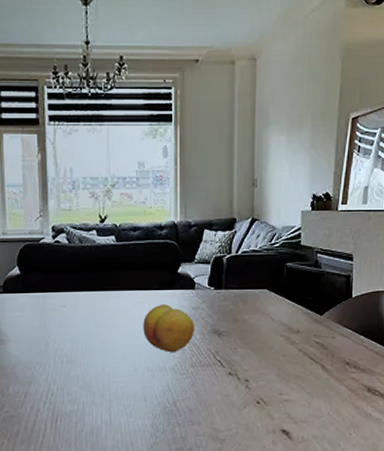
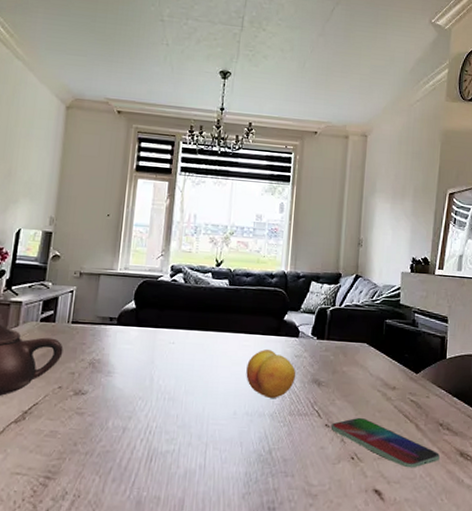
smartphone: none [234,363,347,407] -> present [330,417,440,468]

